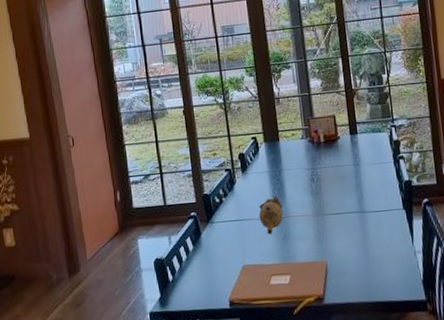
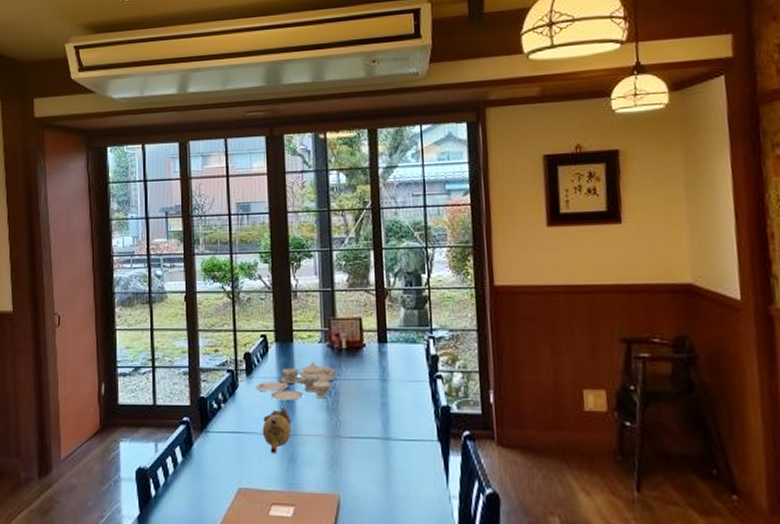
tea set: none [251,155,318,190] -> present [256,362,337,400]

